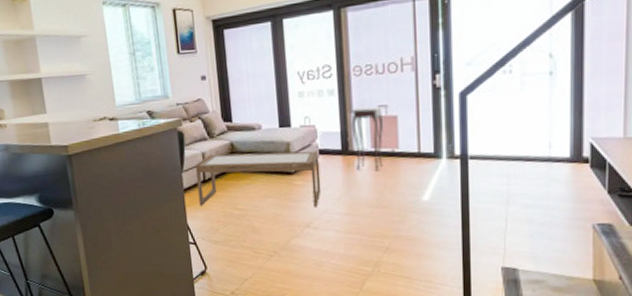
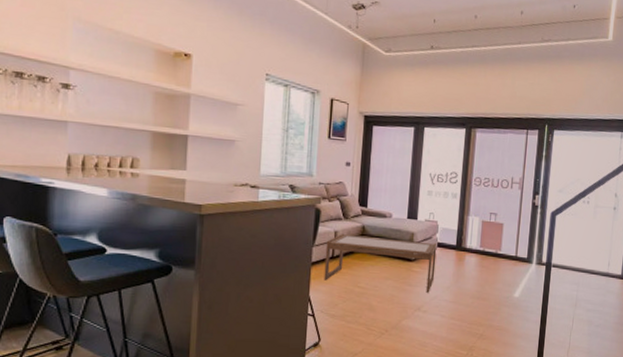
side table: present [350,105,384,171] -> none [466,210,494,268]

